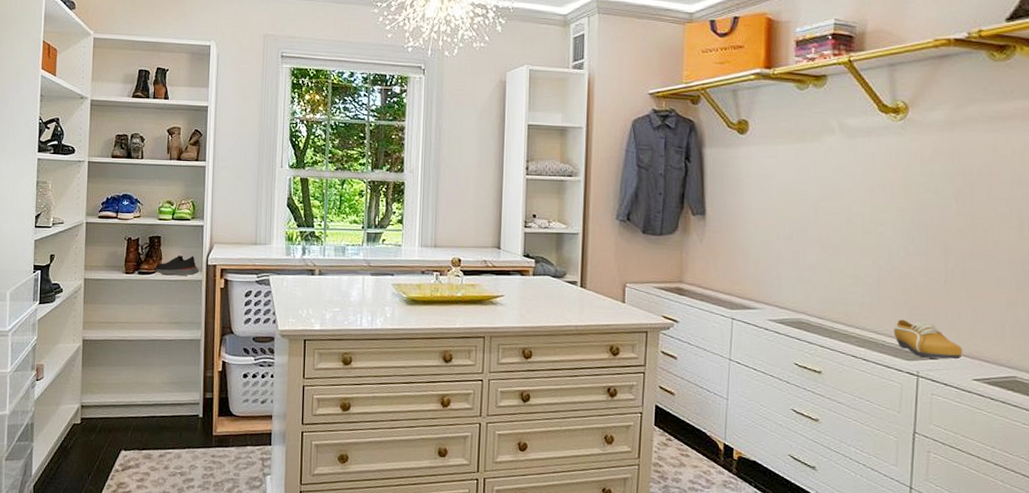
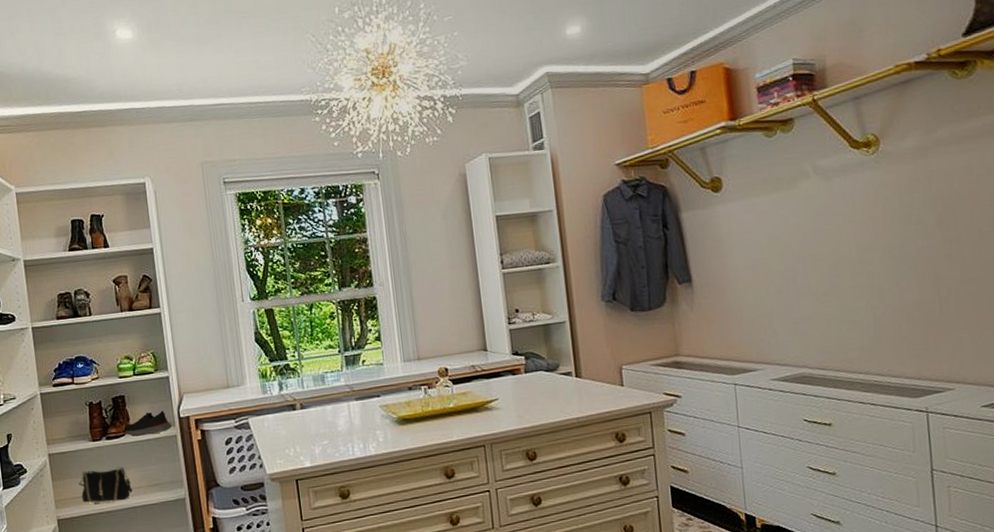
handbag: none [107,299,154,333] -> present [78,466,133,505]
shoe: present [893,319,963,360] -> none [896,355,968,393]

